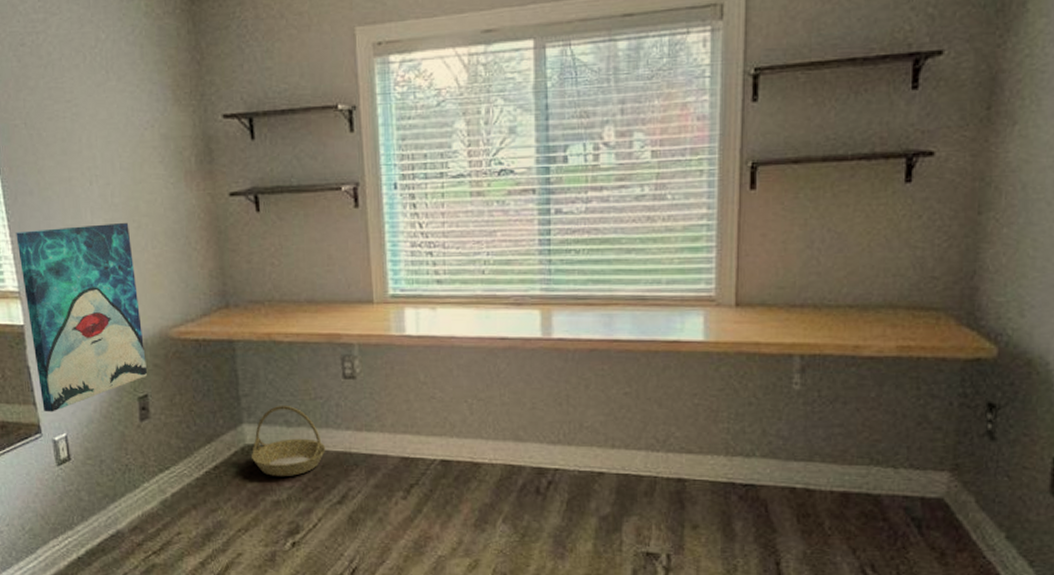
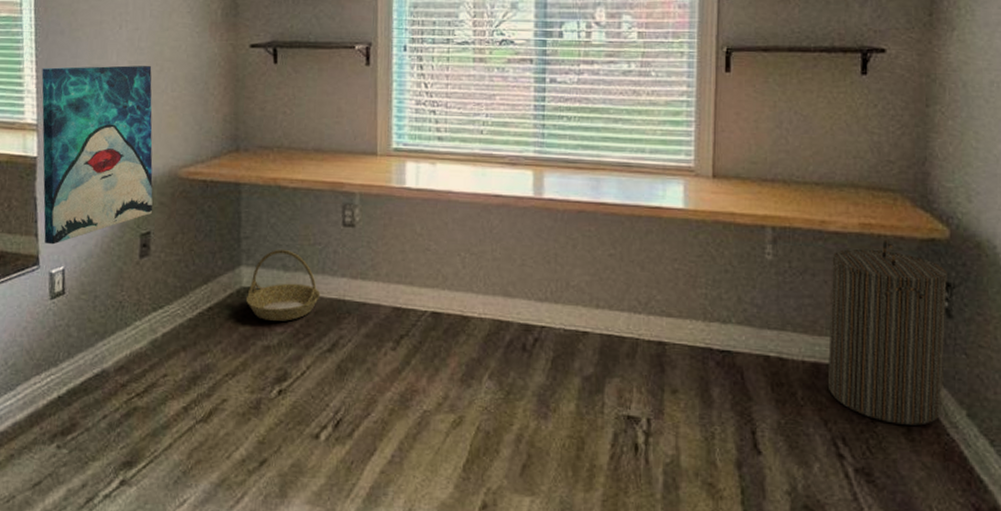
laundry hamper: none [857,362,994,550] -> present [827,240,948,426]

